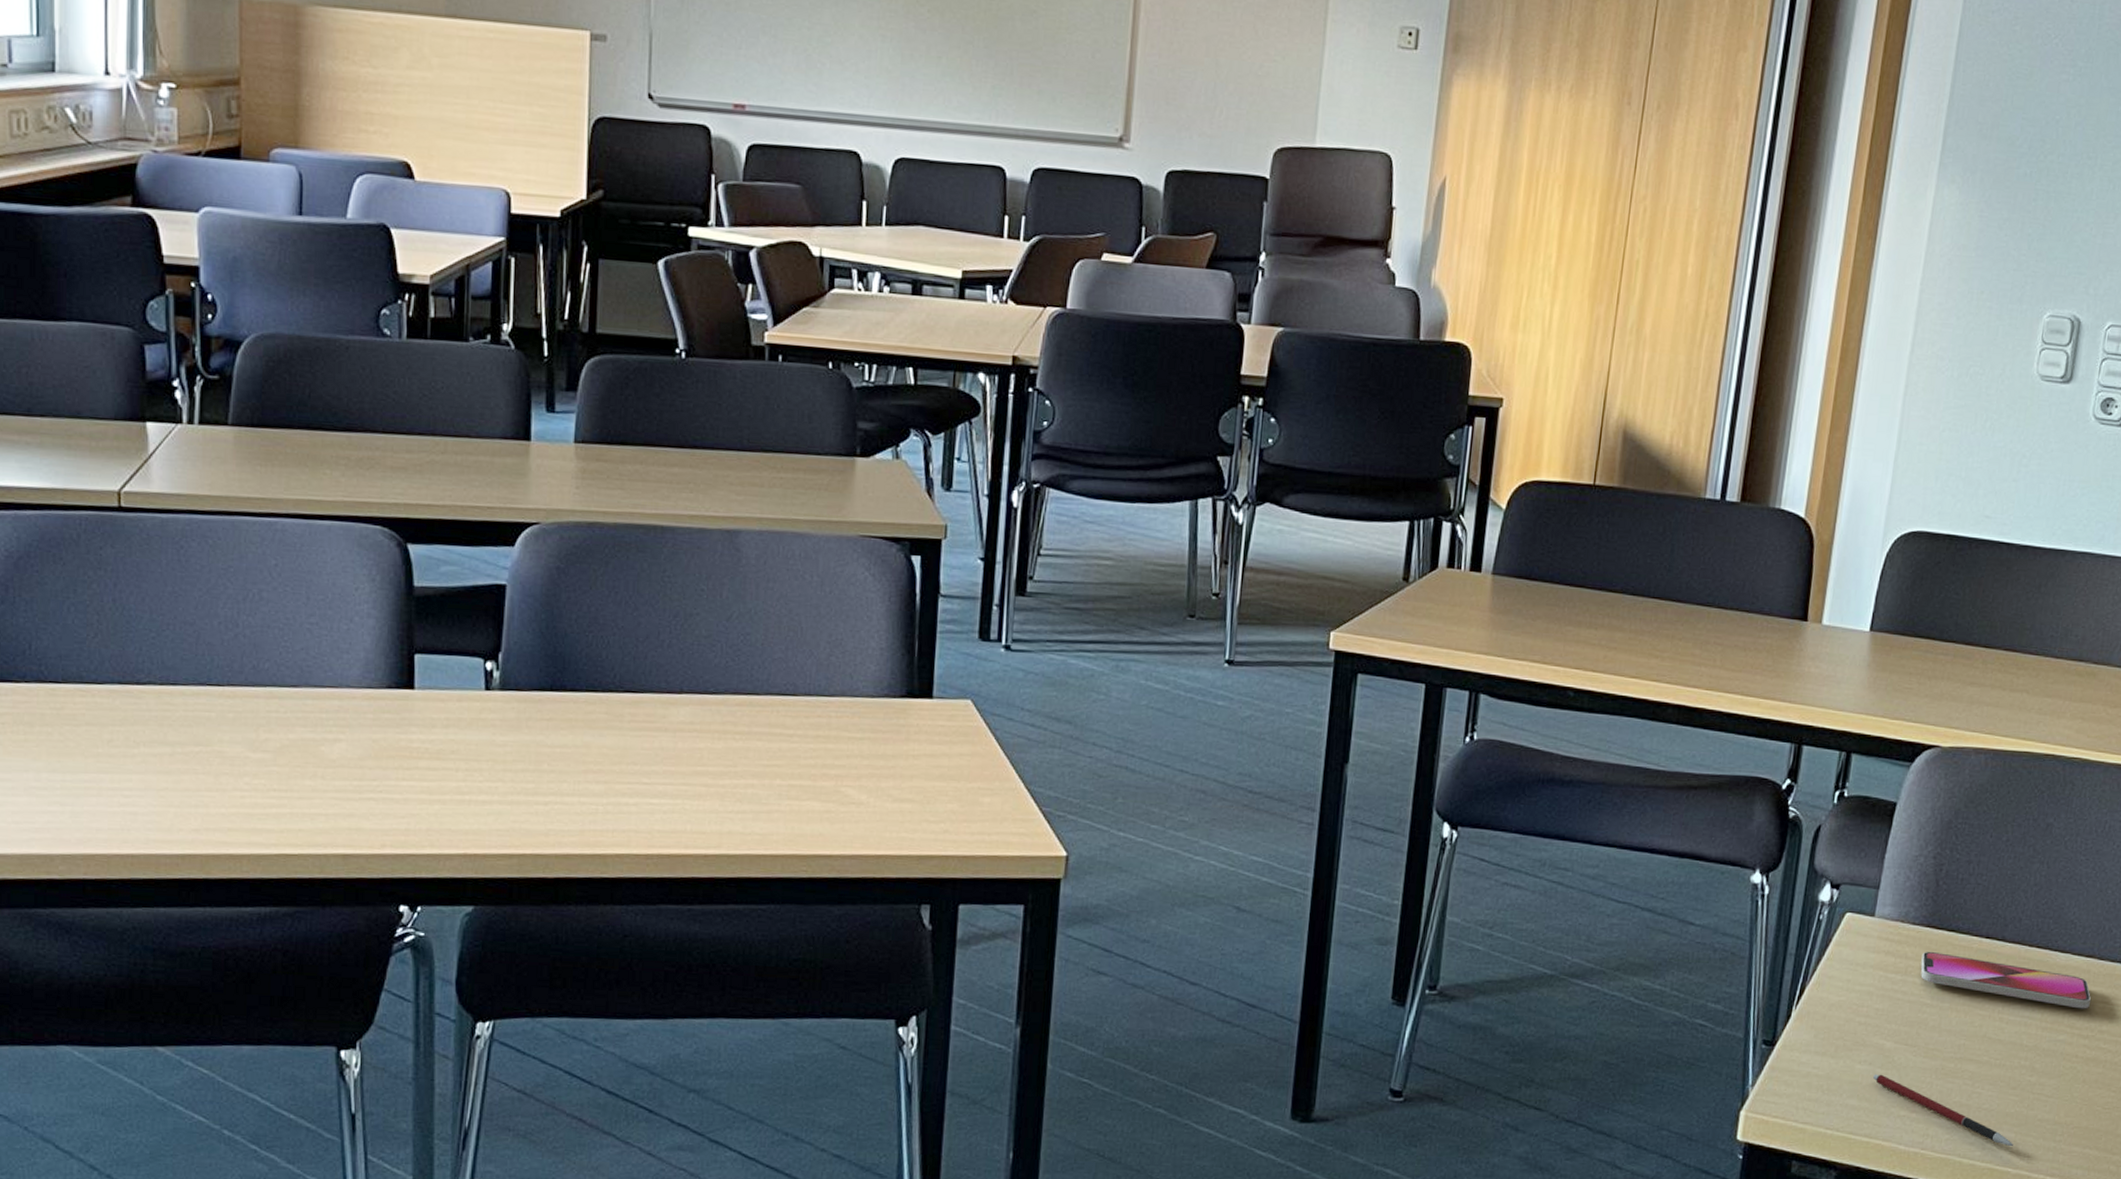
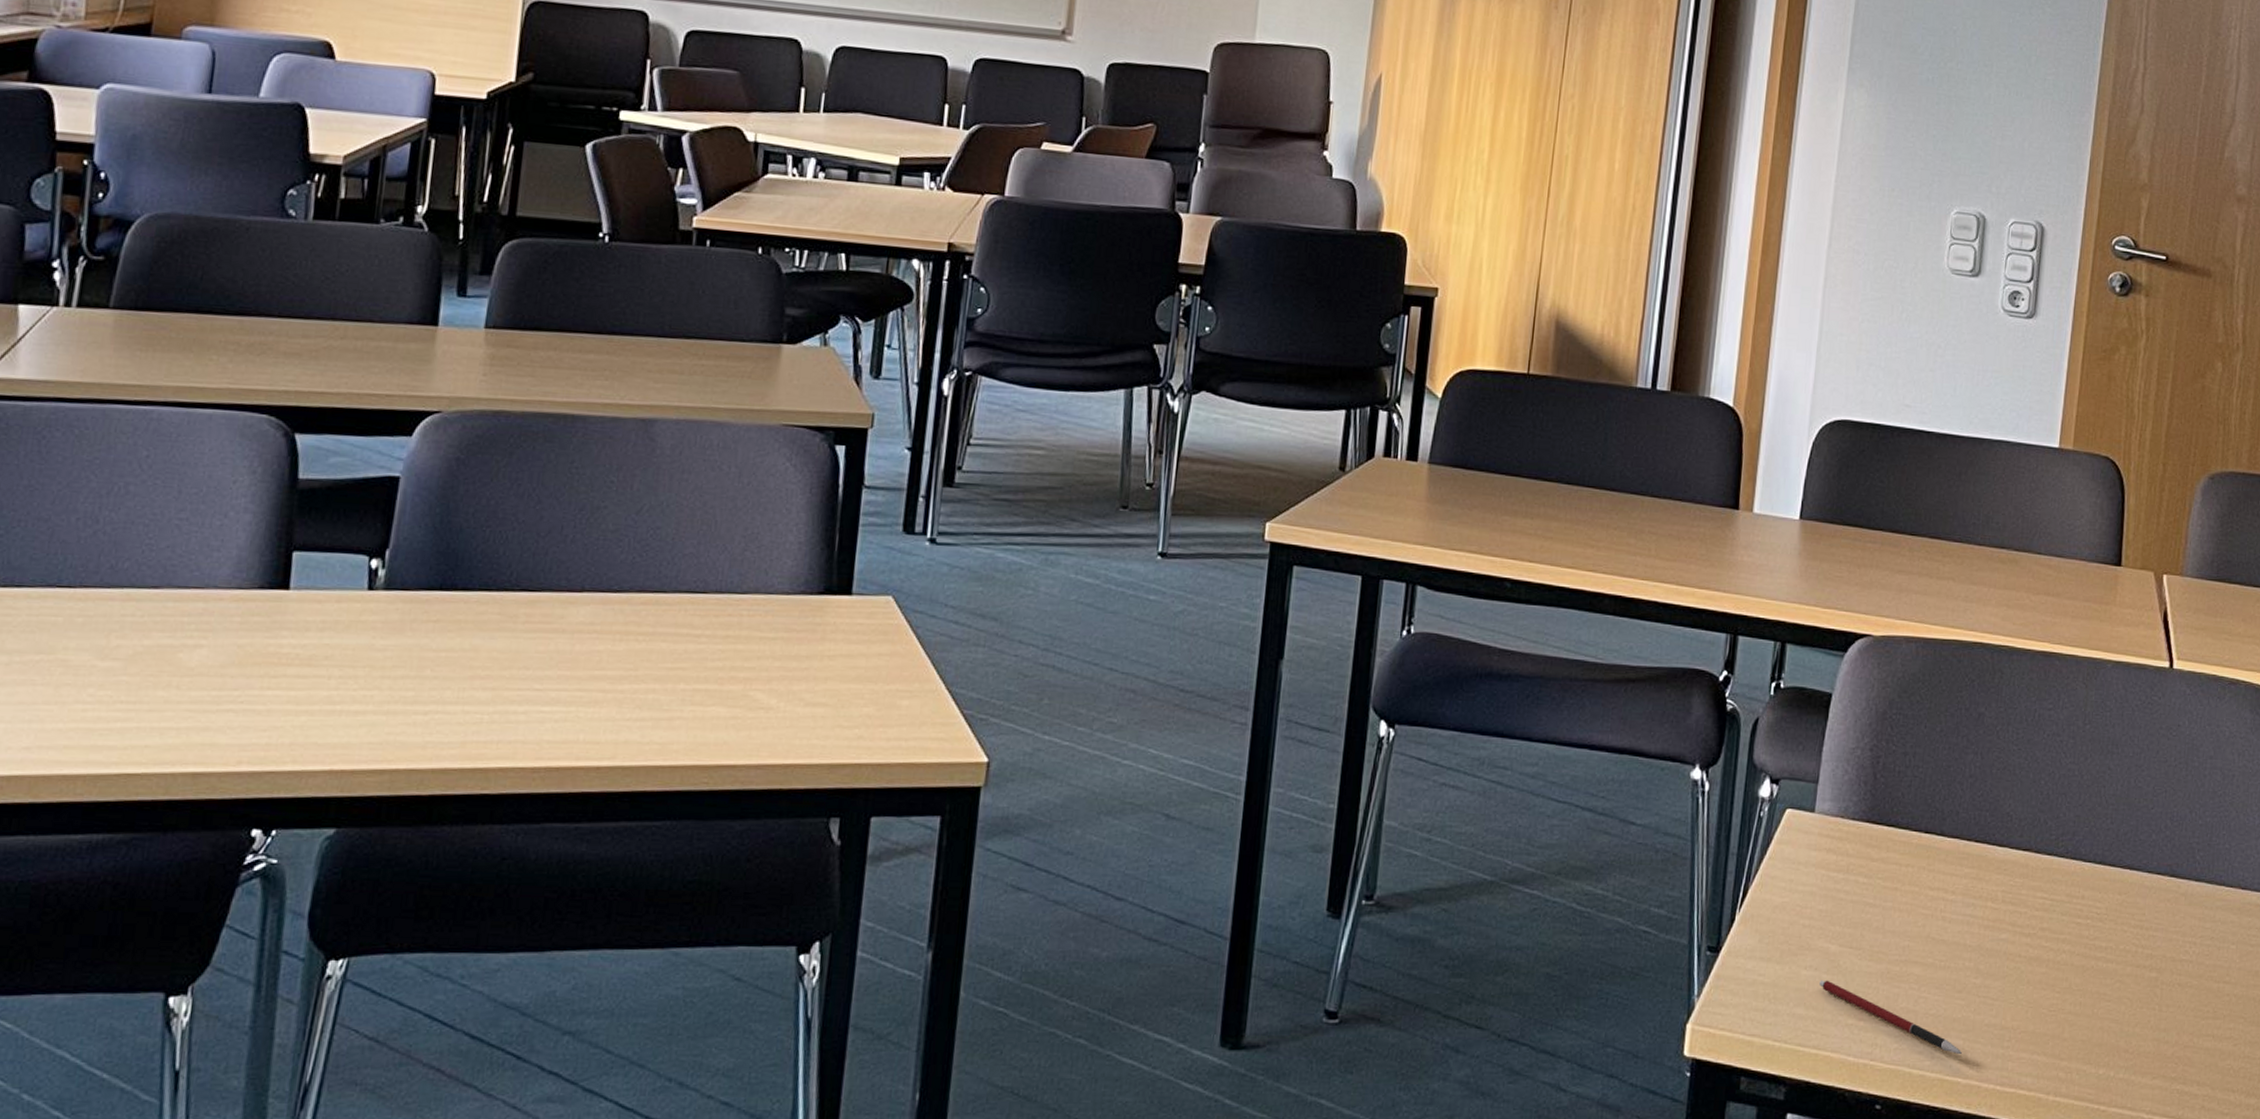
smartphone: present [1921,951,2091,1009] -> none [1862,847,2030,906]

